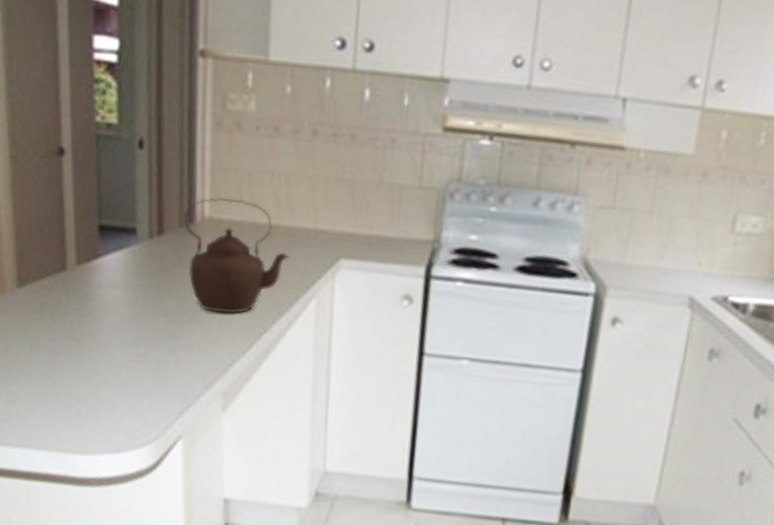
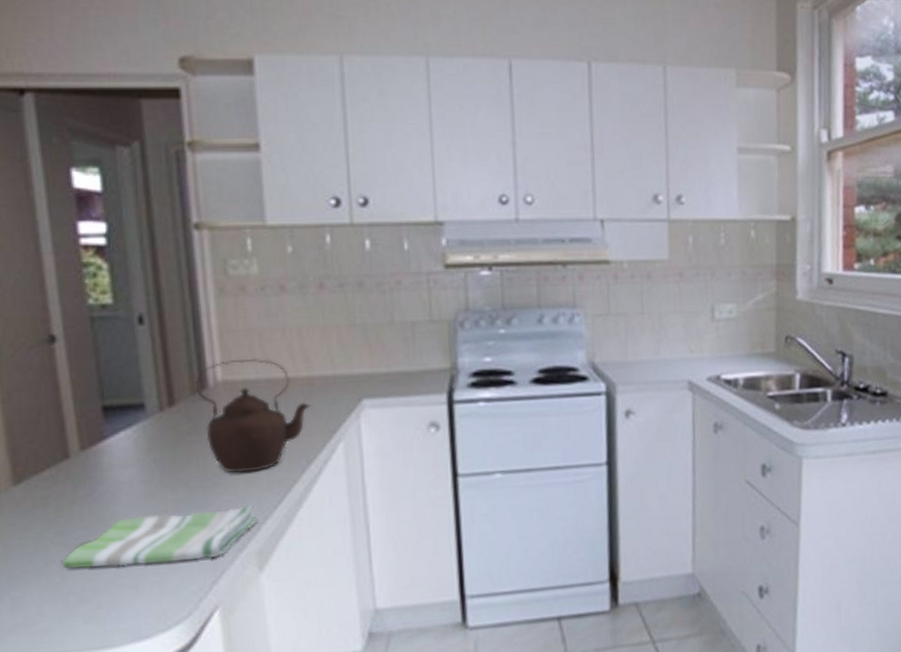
dish towel: none [51,336,226,390] -> present [61,505,257,569]

